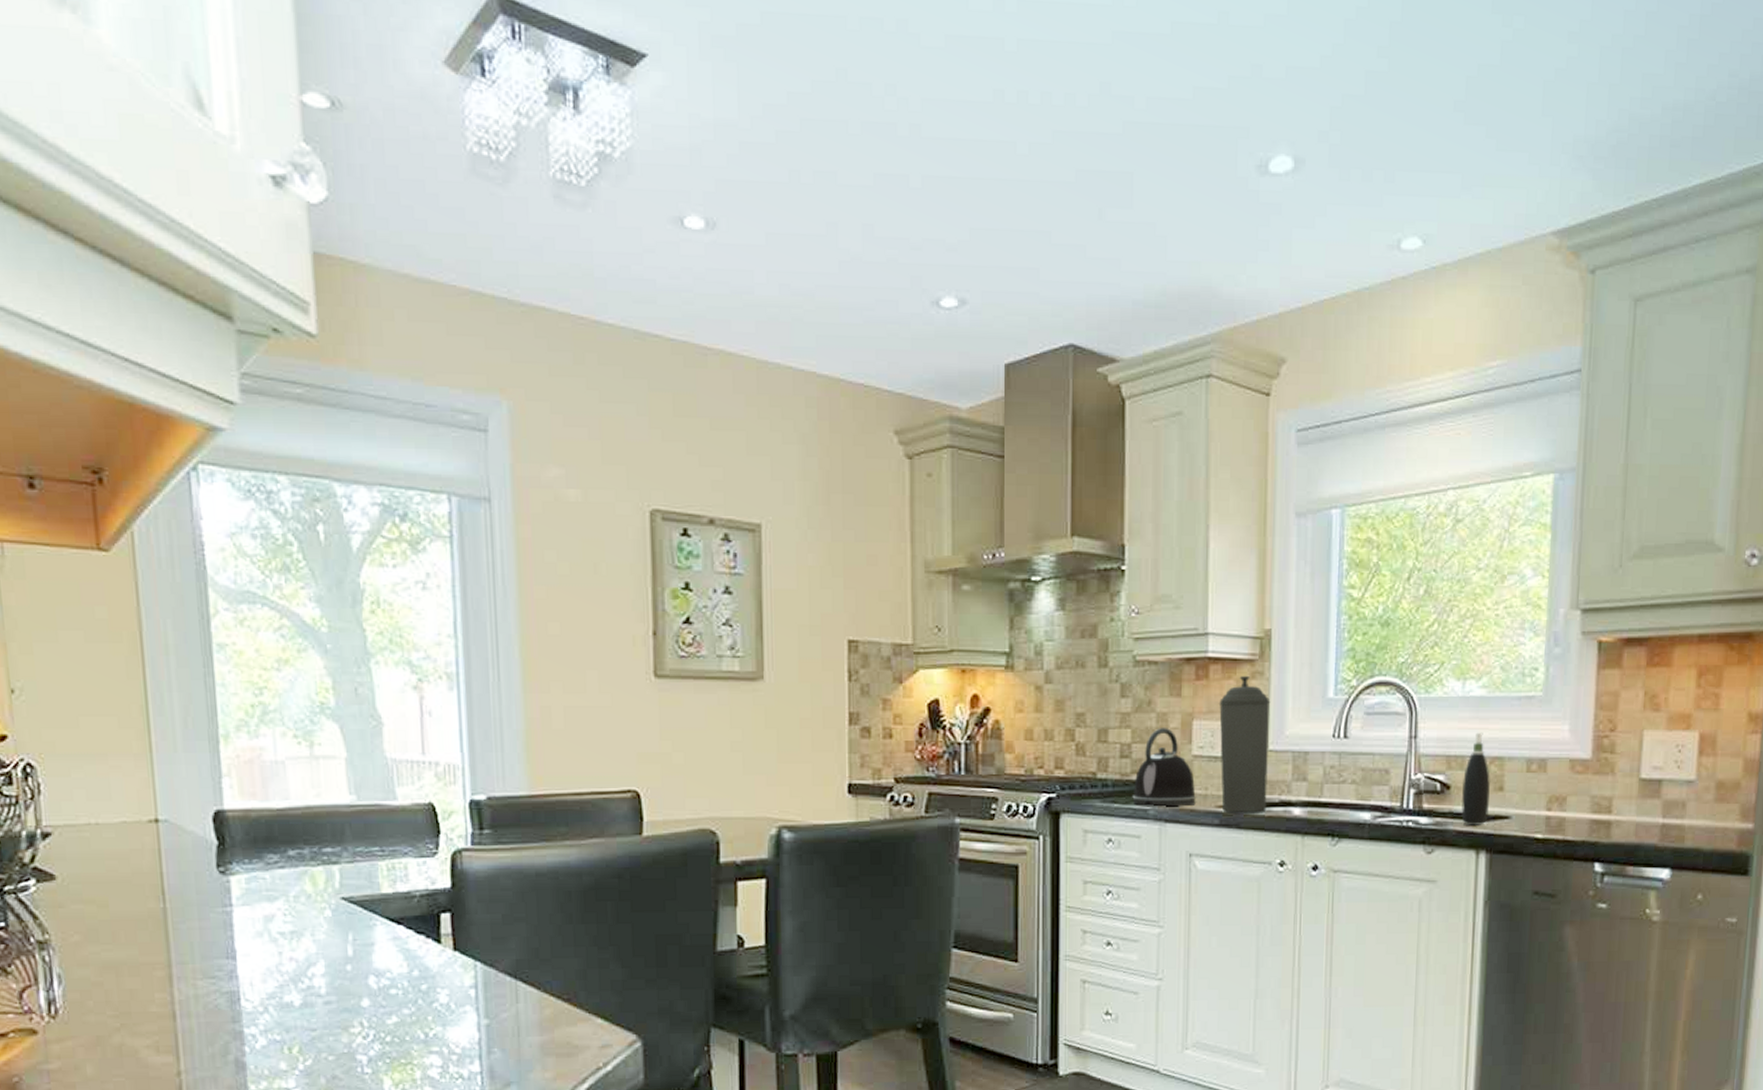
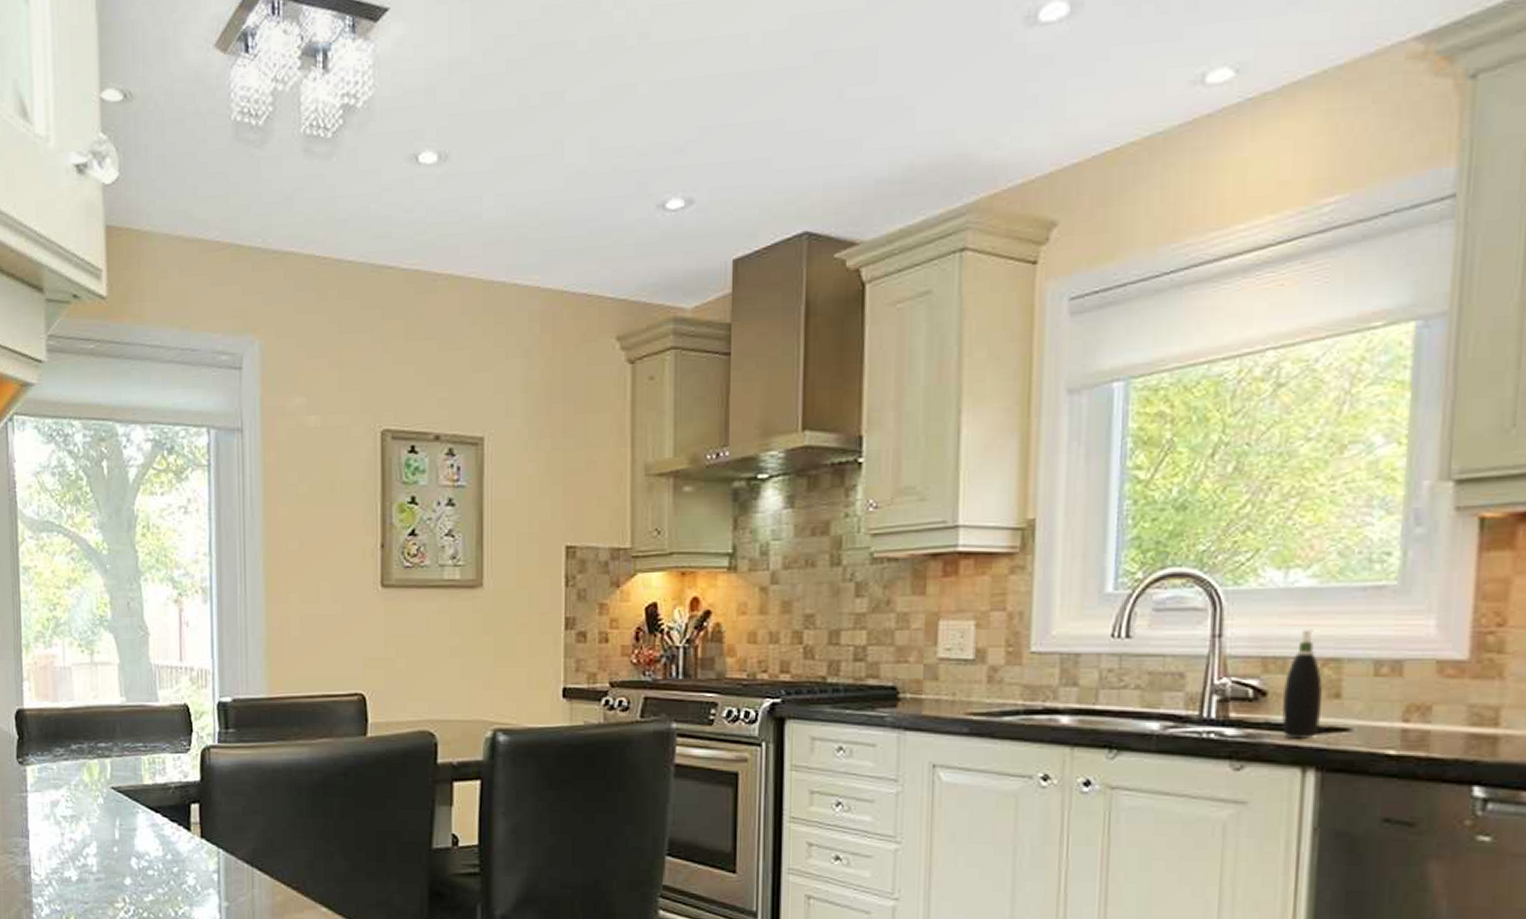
kettle: present [1132,728,1197,807] -> none [867,629,943,714]
canister: present [1218,676,1271,815] -> none [969,571,1034,723]

